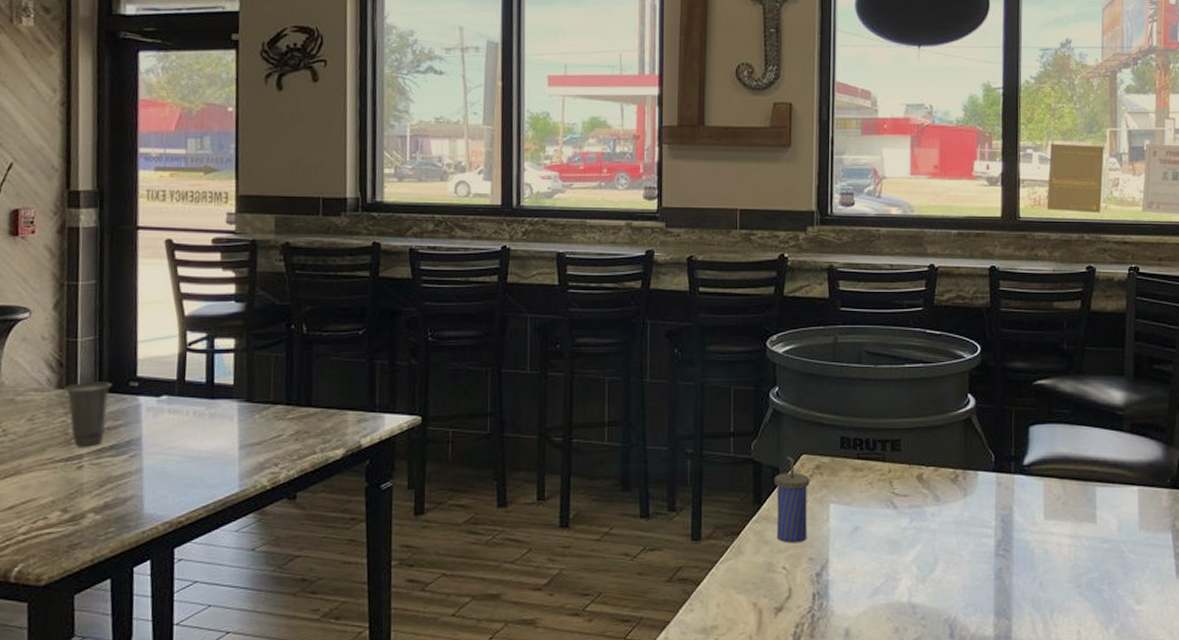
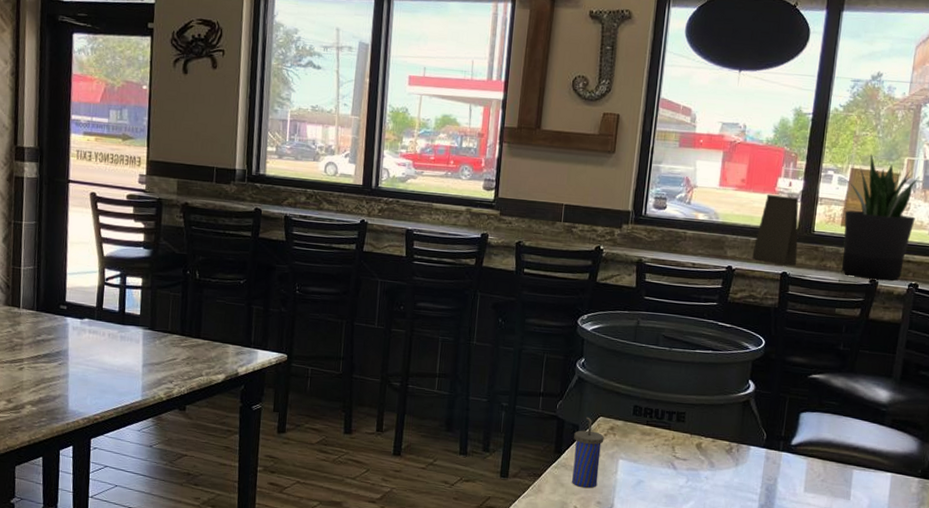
cup: present [63,382,112,447] -> none [10,302,46,353]
paper bag: none [955,179,1004,259] -> present [752,194,799,267]
planter: none [1050,128,1126,266] -> present [841,154,920,281]

